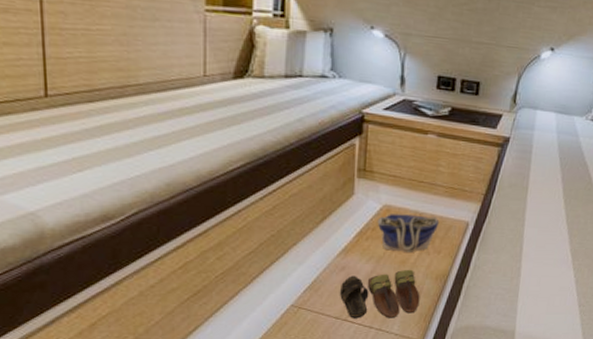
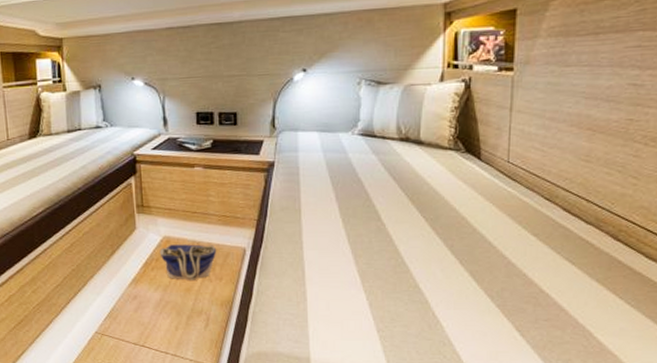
sandal: present [340,276,369,318] -> none [135,304,162,344]
sandal: present [367,269,420,318] -> none [157,296,209,344]

